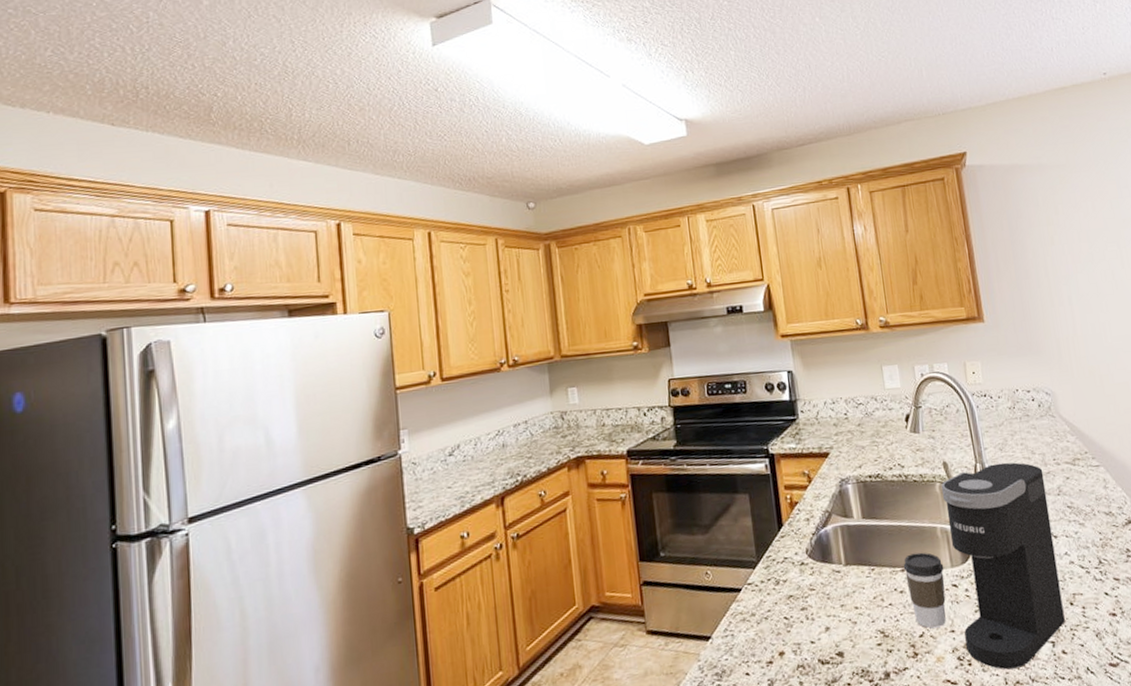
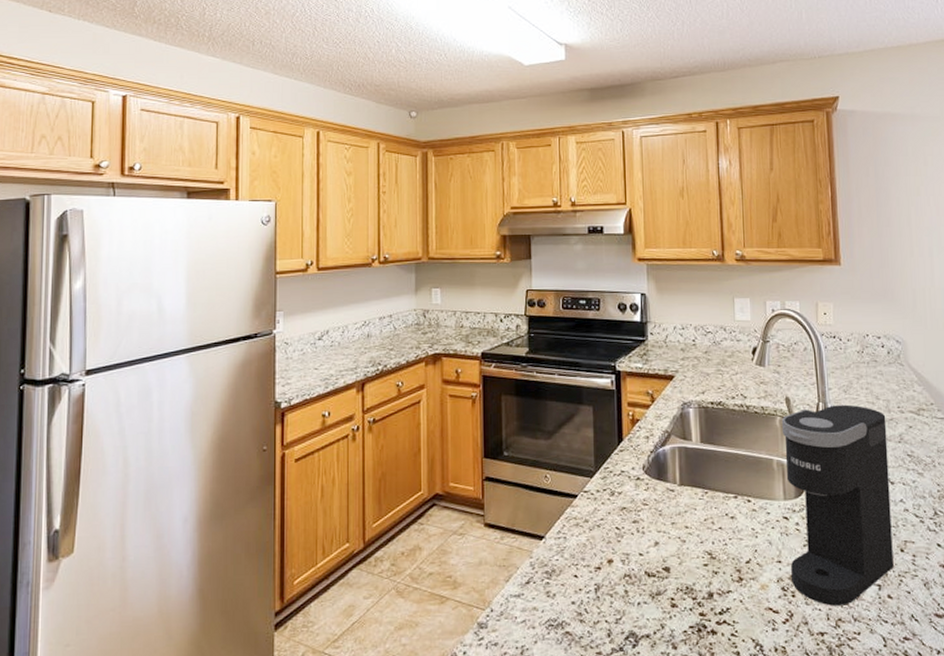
coffee cup: present [903,552,946,629] -> none [736,482,777,556]

